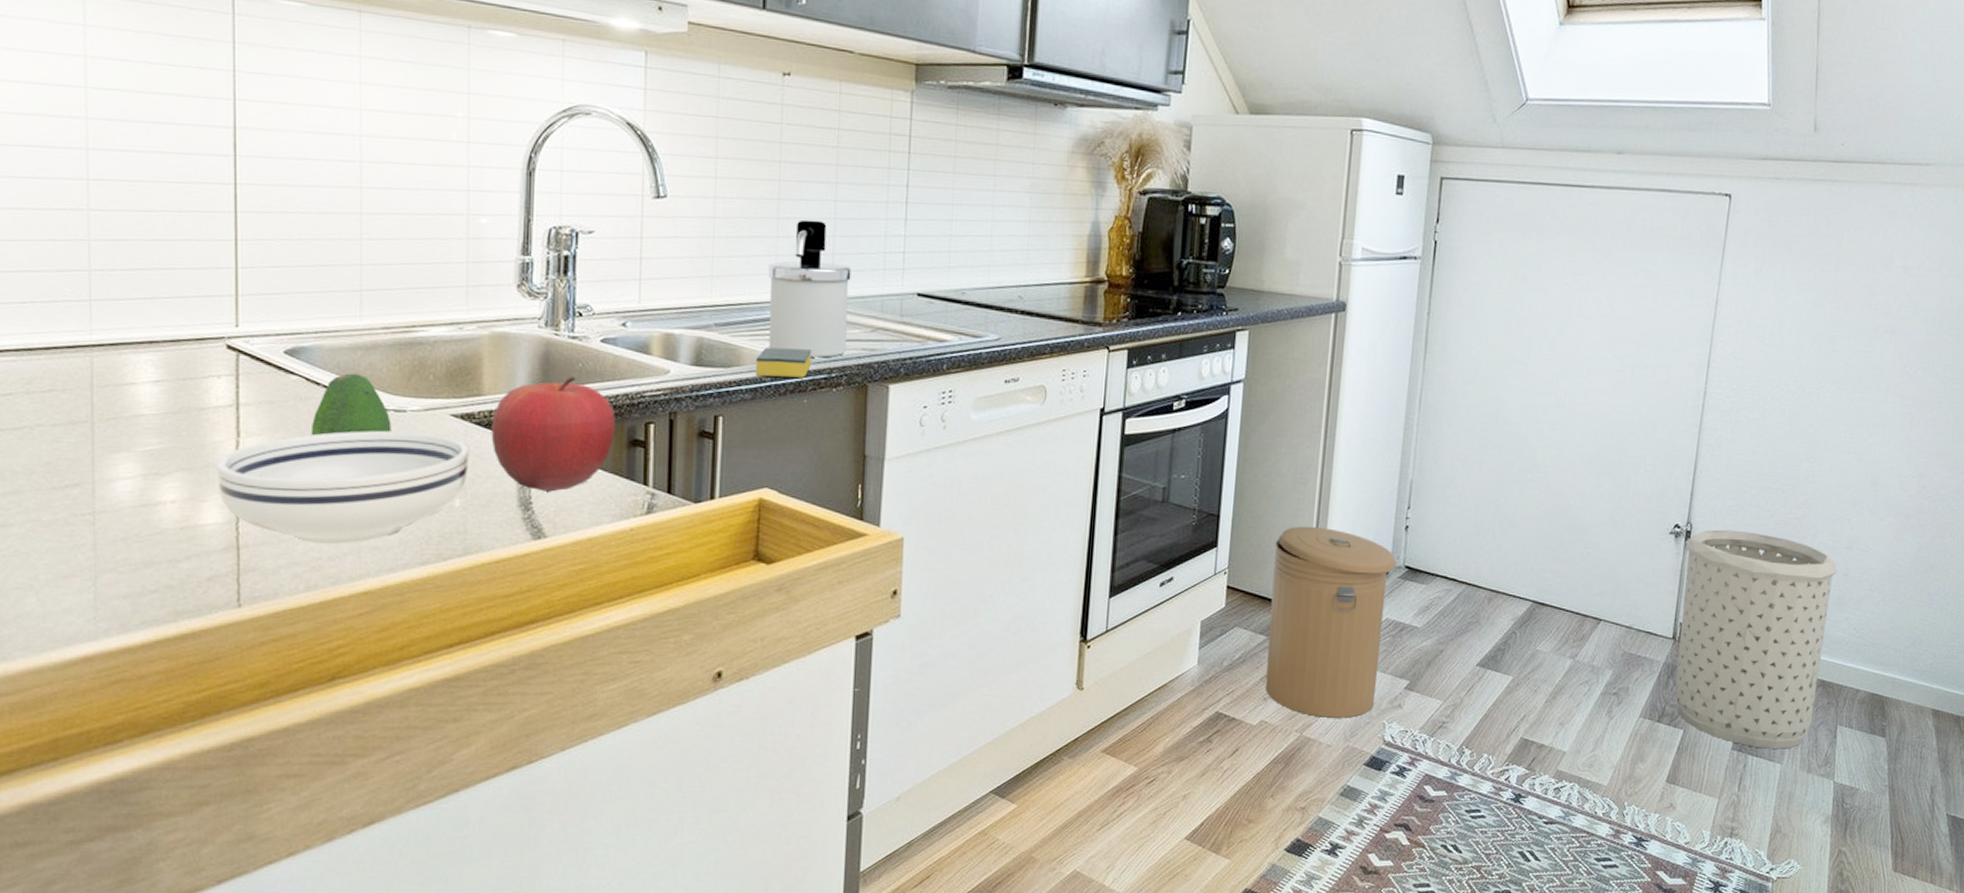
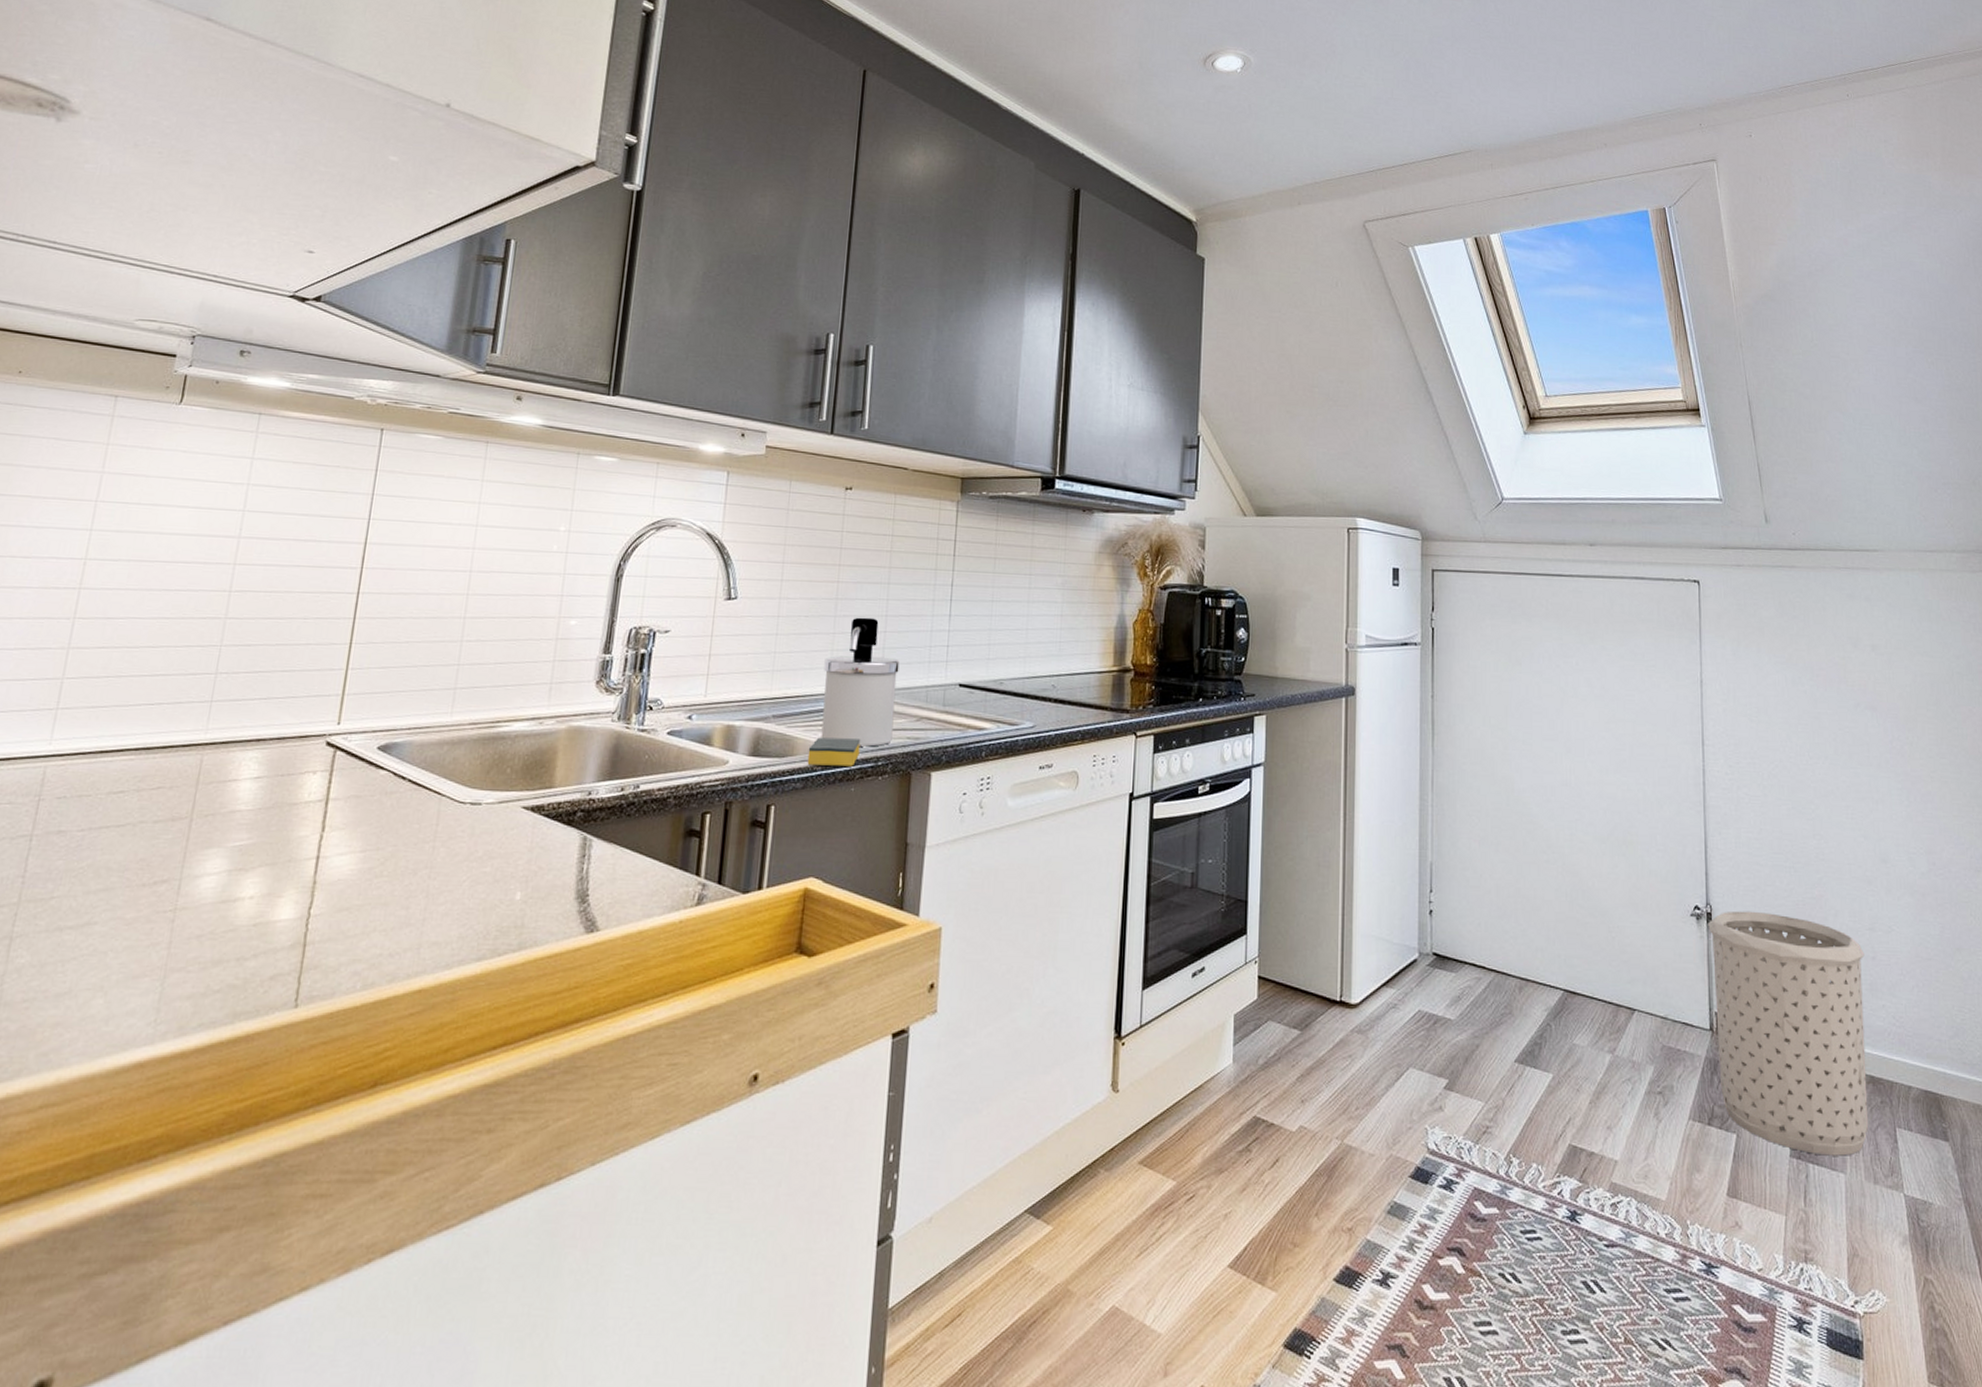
bowl: present [215,430,470,544] -> none [296,823,536,940]
fruit: present [310,373,392,436] -> none [390,767,467,830]
fruit: present [491,373,616,492] -> none [556,765,675,884]
can: present [1265,526,1397,718] -> none [1302,911,1425,1123]

